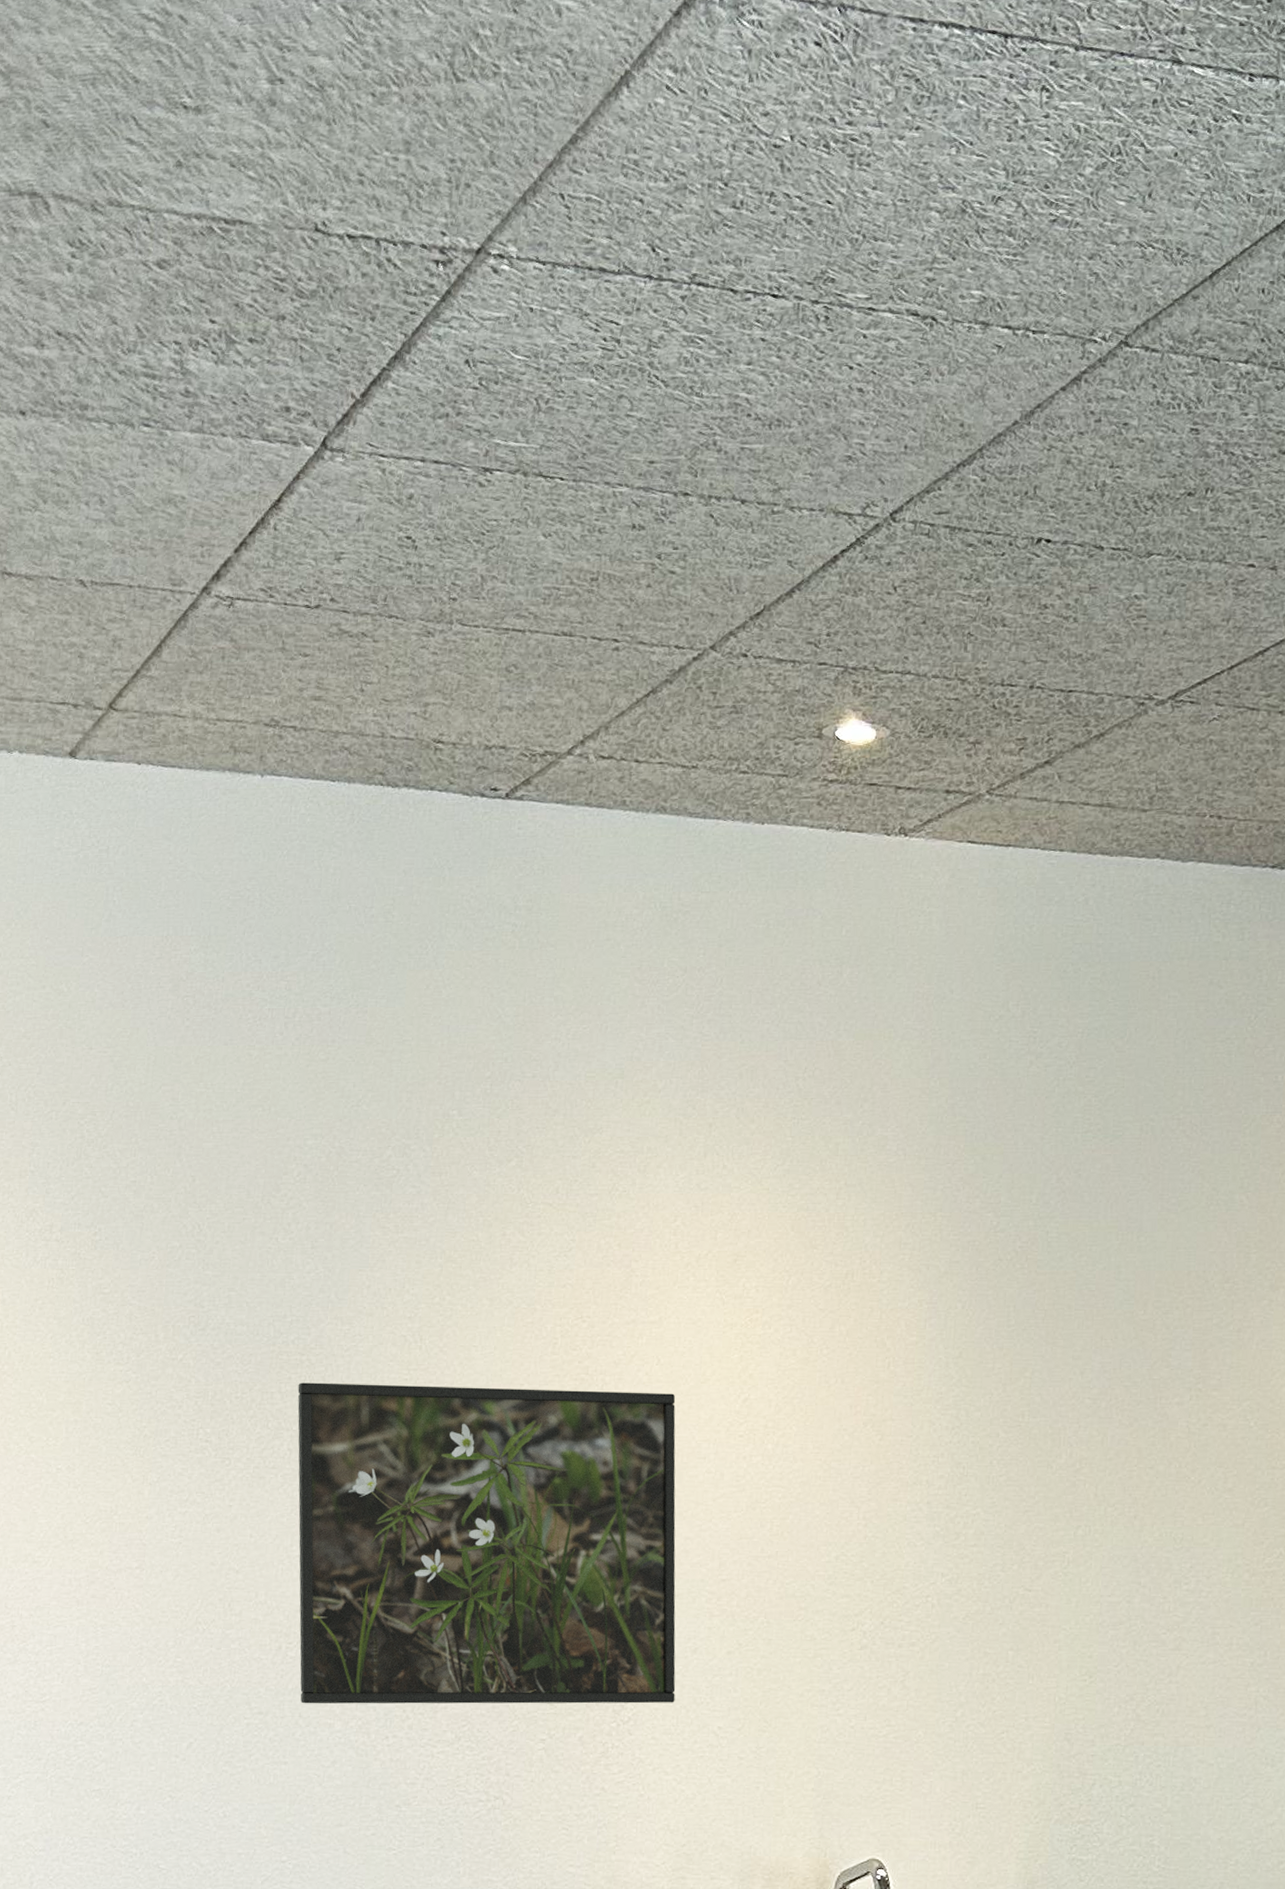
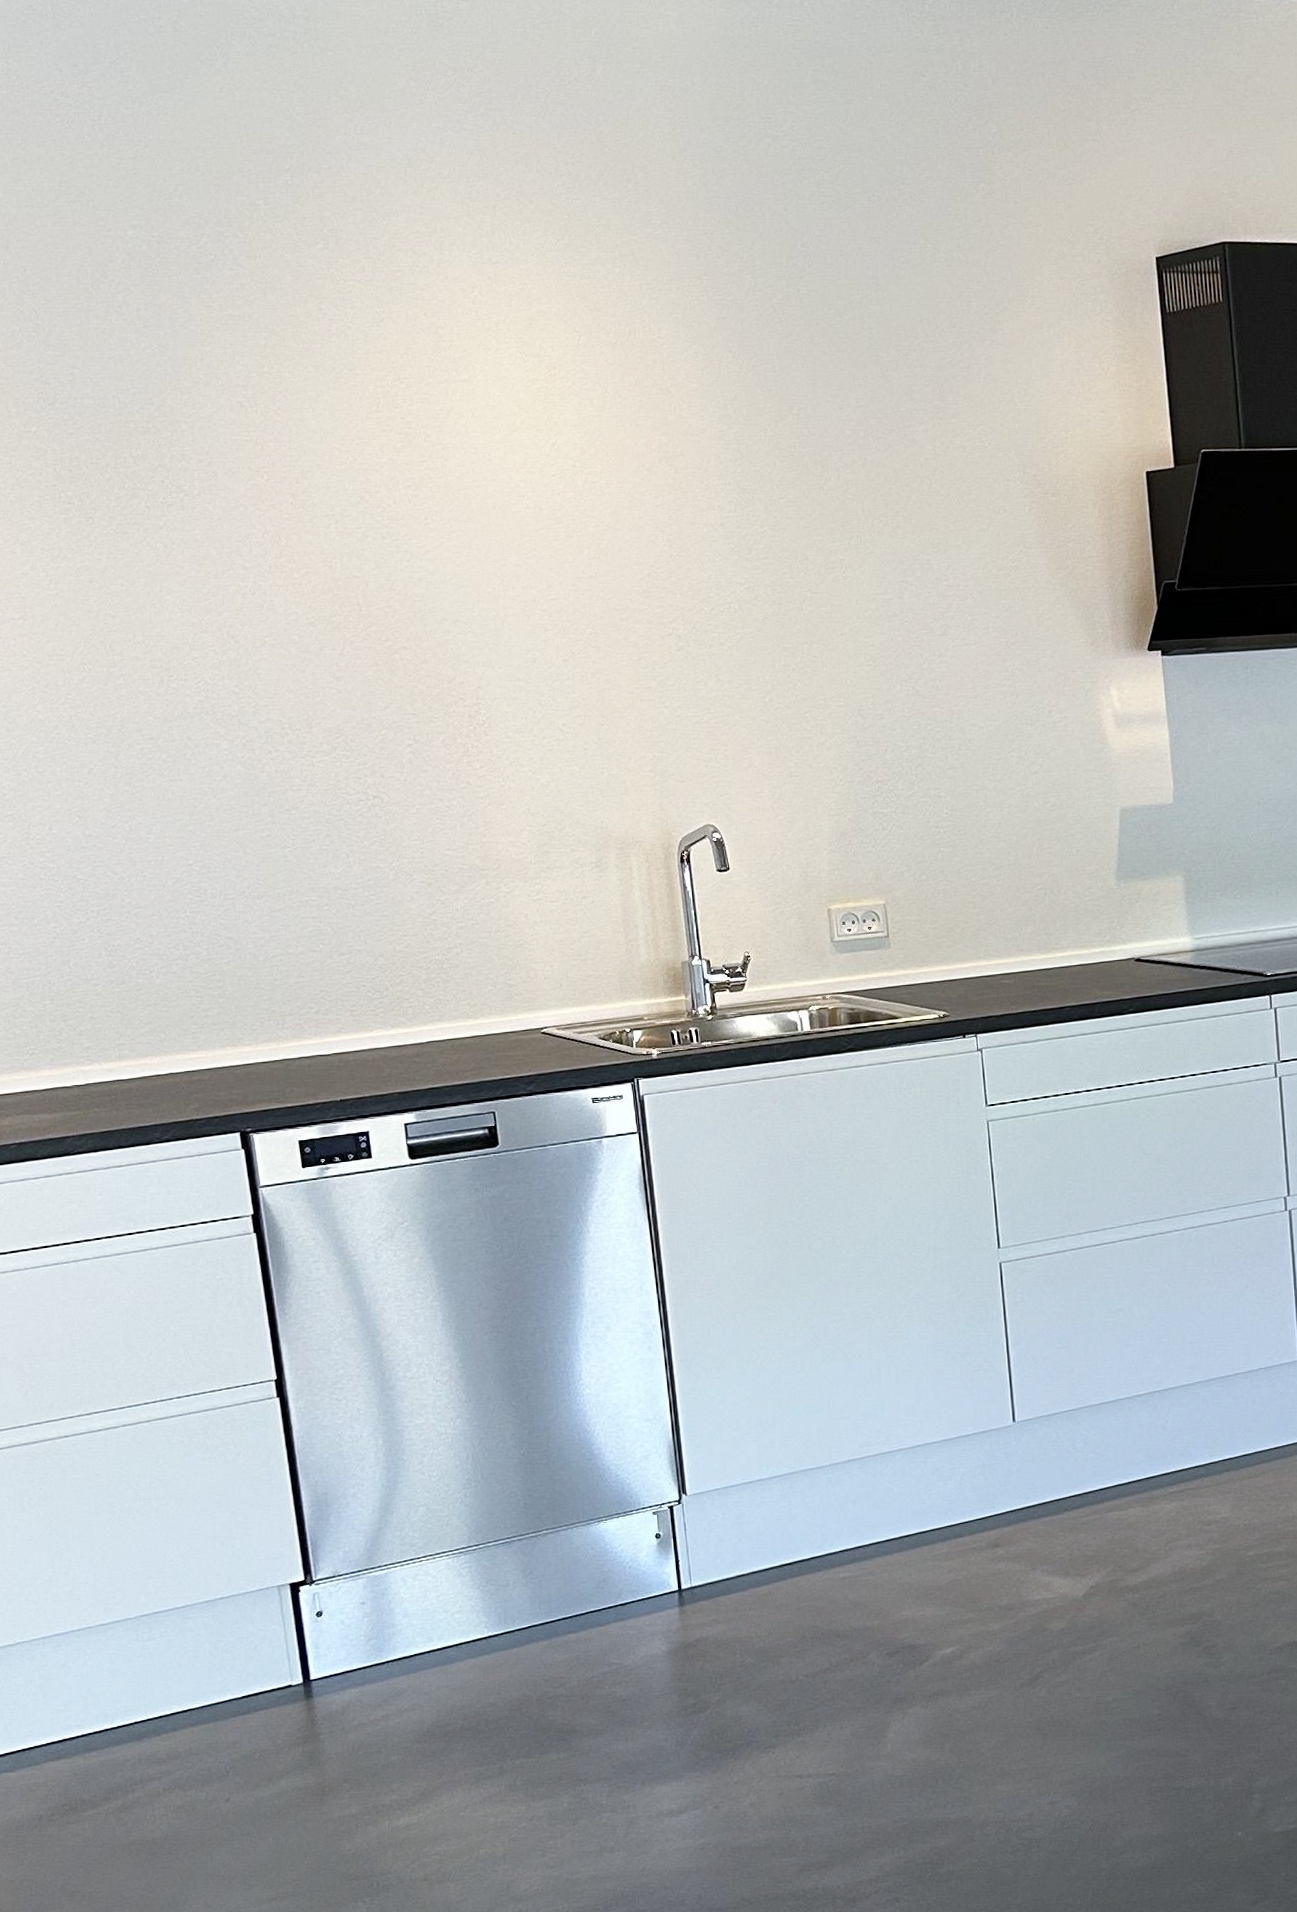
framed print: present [297,1382,676,1704] -> none [148,441,522,728]

